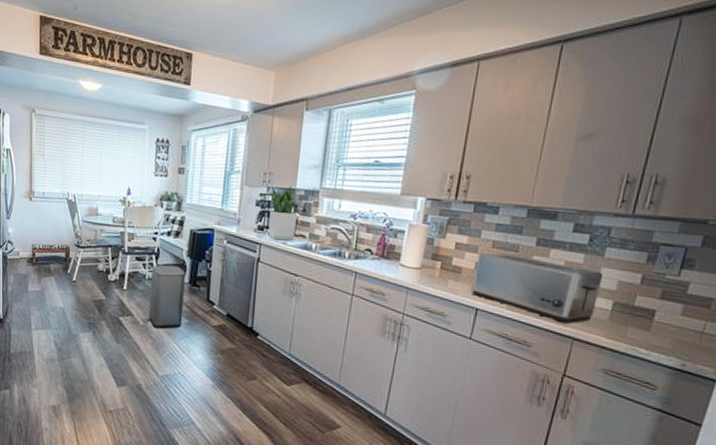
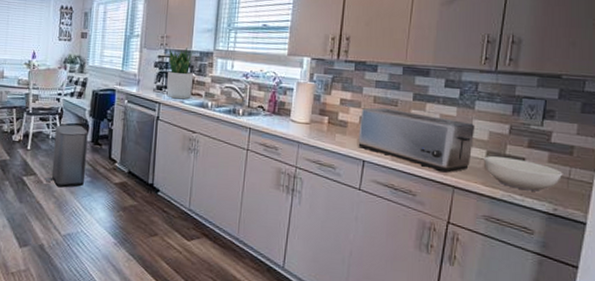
bowl: none [609,307,697,346] -> present [483,156,563,192]

